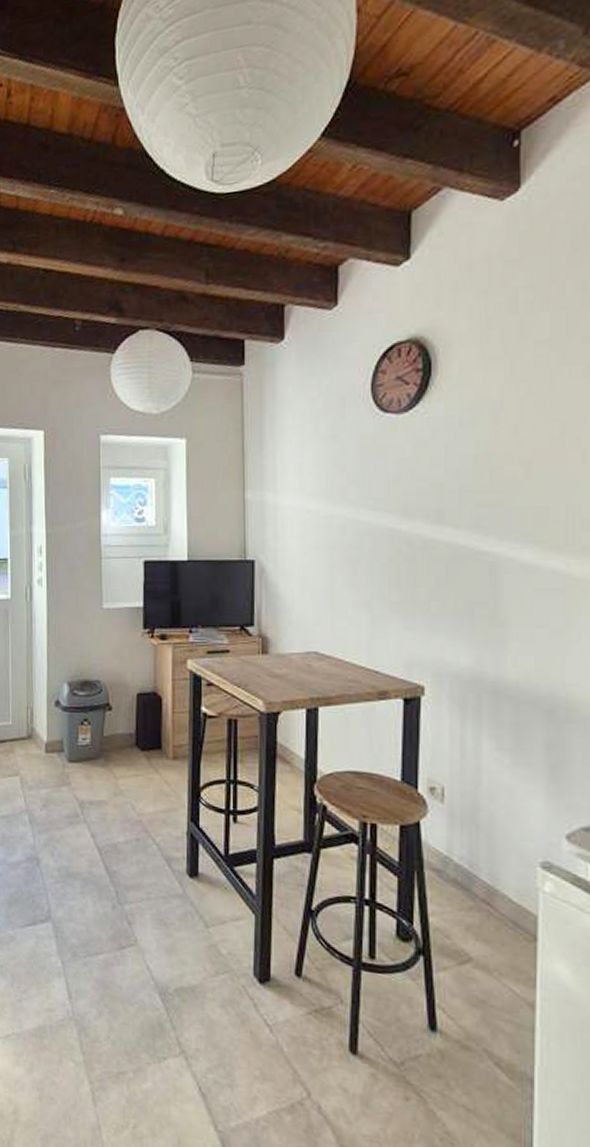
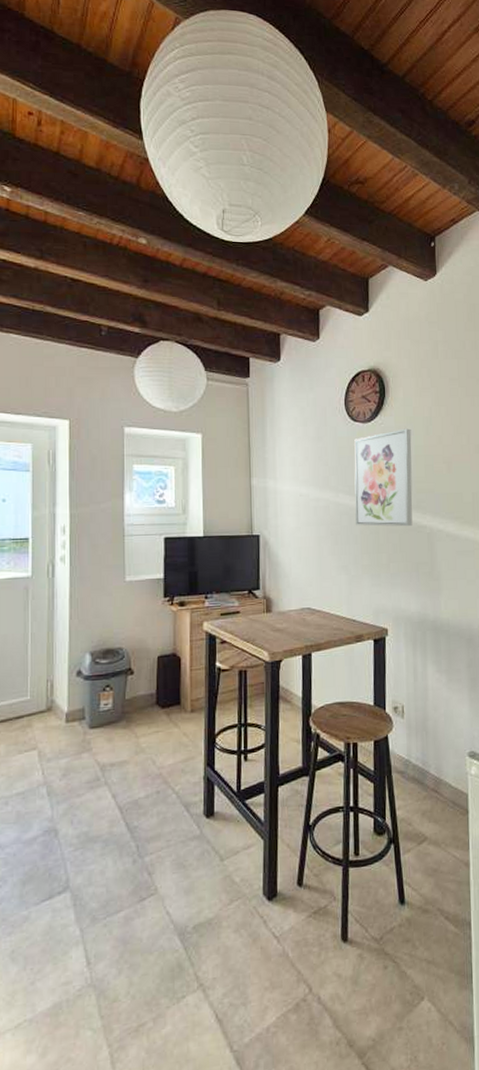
wall art: none [381,417,470,553] -> present [354,428,413,527]

